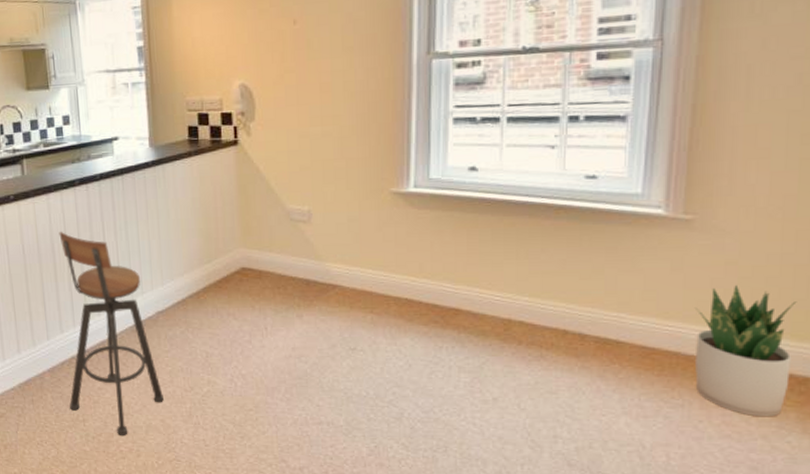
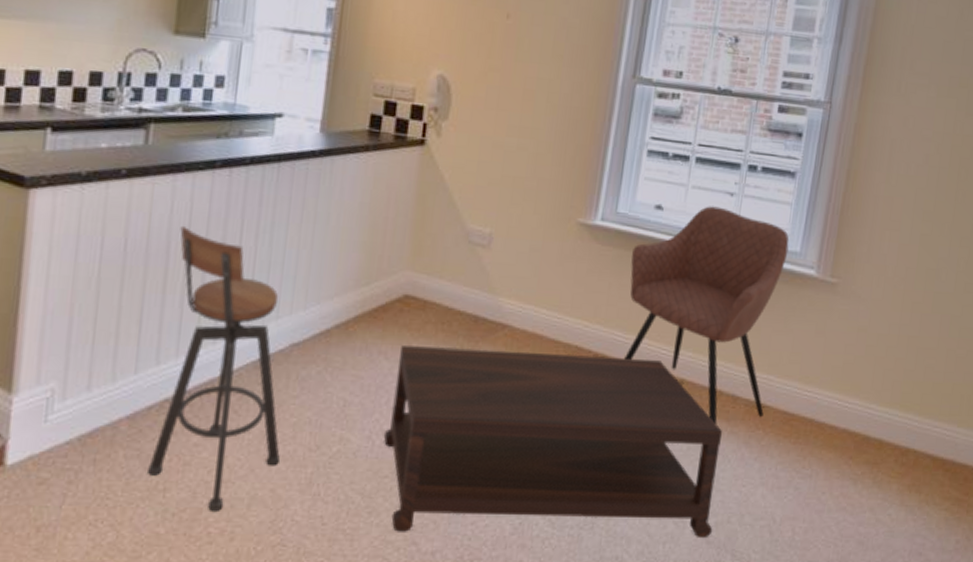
coffee table: none [243,305,574,460] -> present [383,346,723,537]
armchair: none [451,160,627,360] -> present [624,206,790,424]
planter: present [694,284,797,417] -> none [823,351,907,489]

